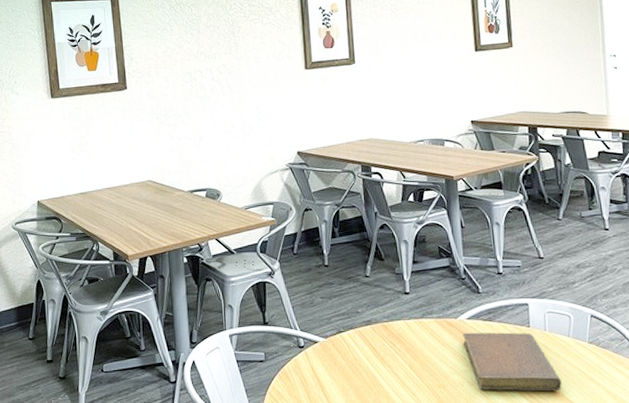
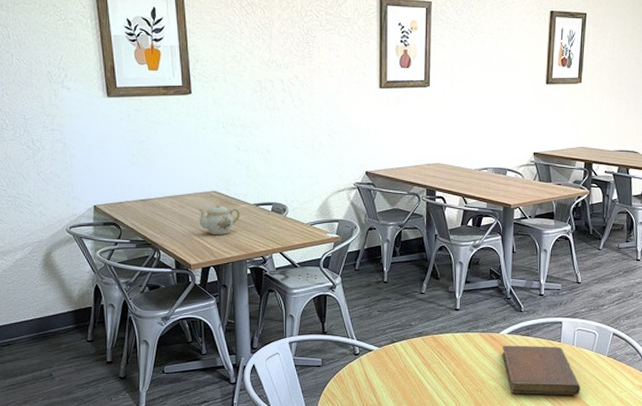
teapot: none [135,193,176,224] -> present [198,204,241,234]

